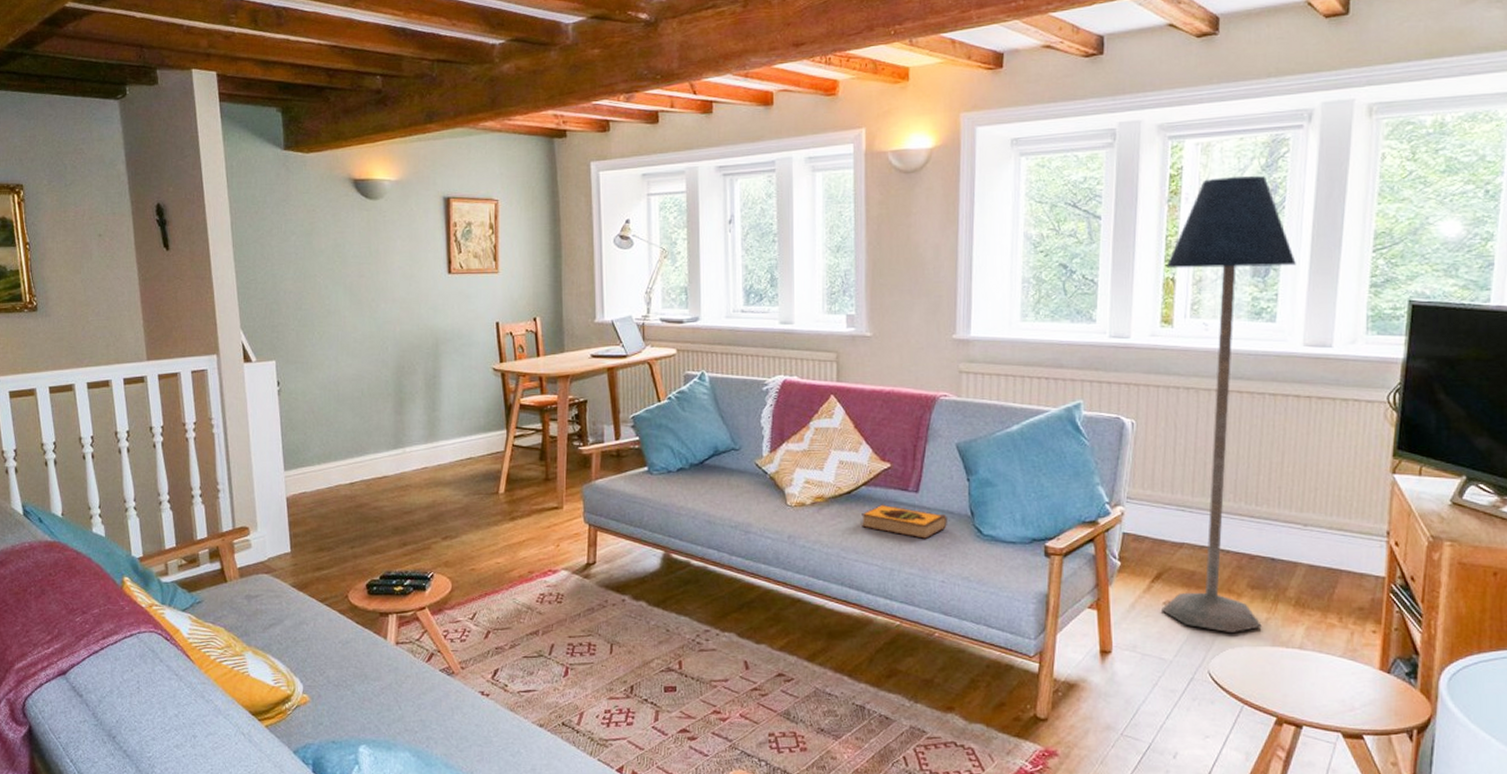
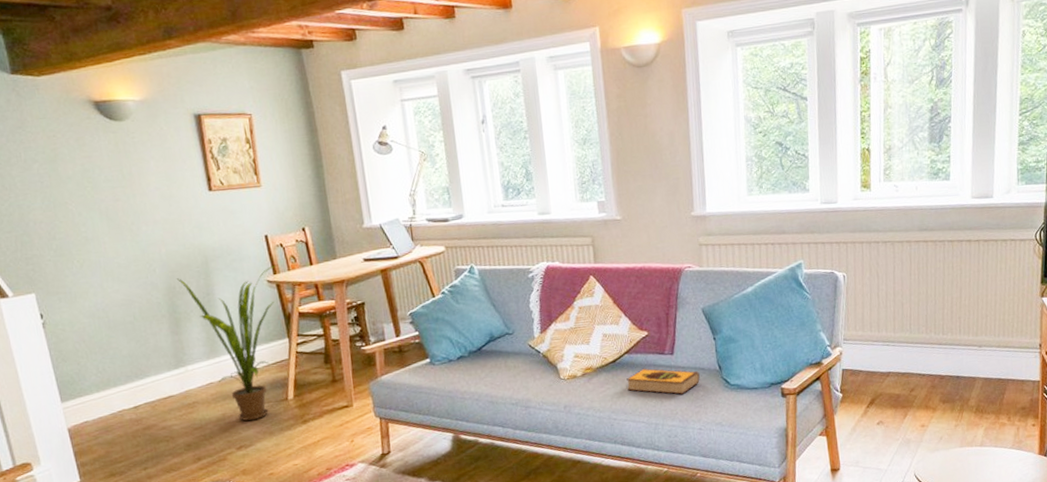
house plant: none [406,353,504,510] -> present [176,264,277,421]
floor lamp: present [1162,176,1296,632] -> none [862,55,963,441]

